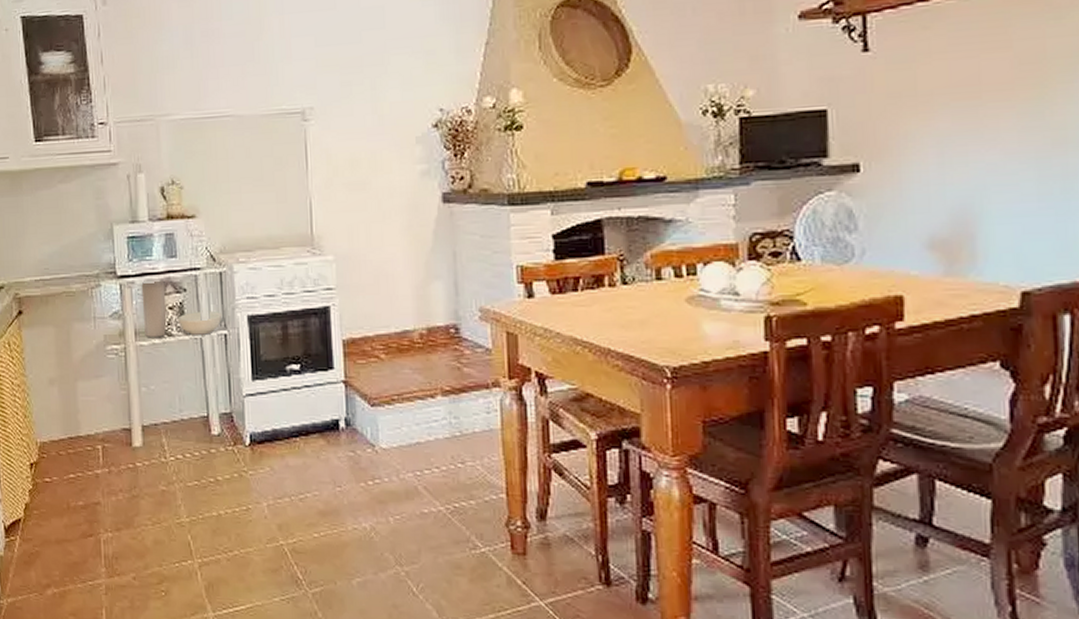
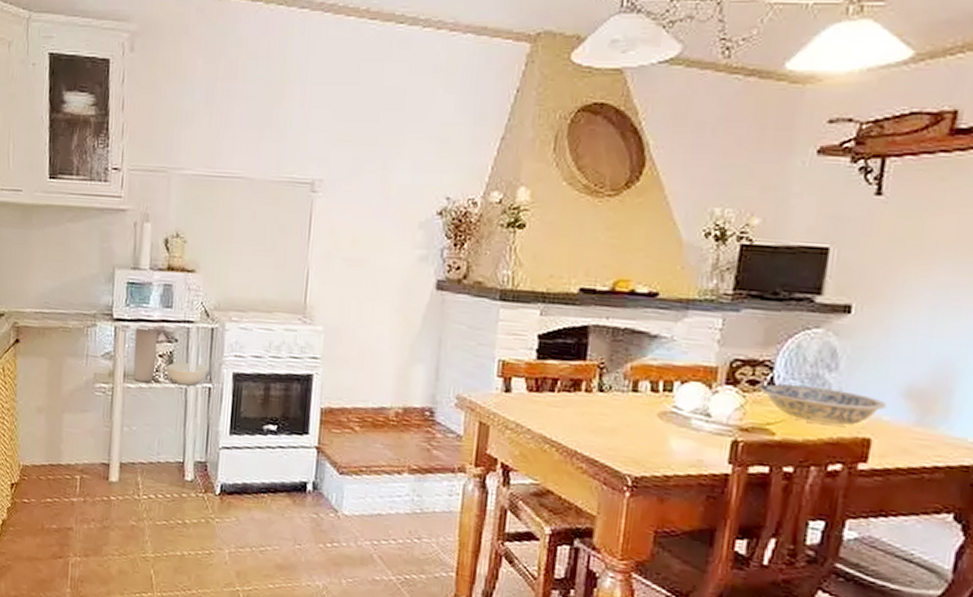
ceramic bowl: none [783,250,914,288] -> present [760,383,888,426]

